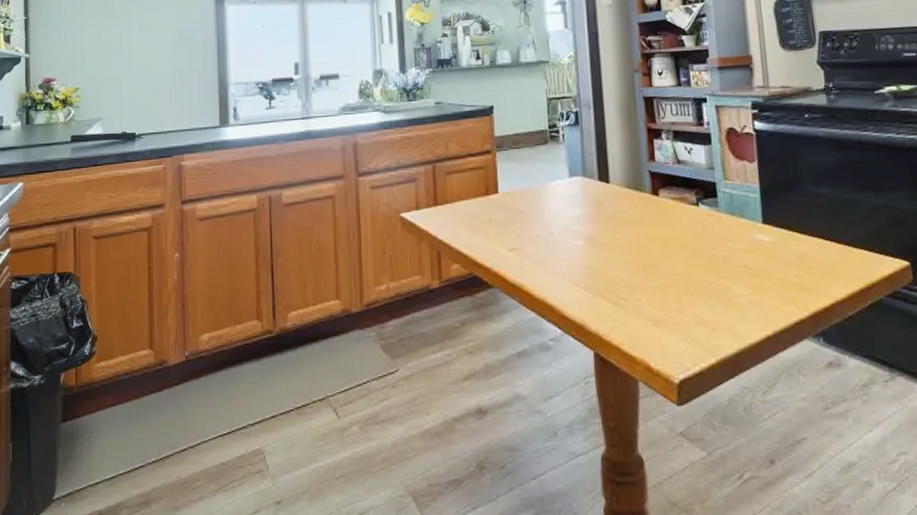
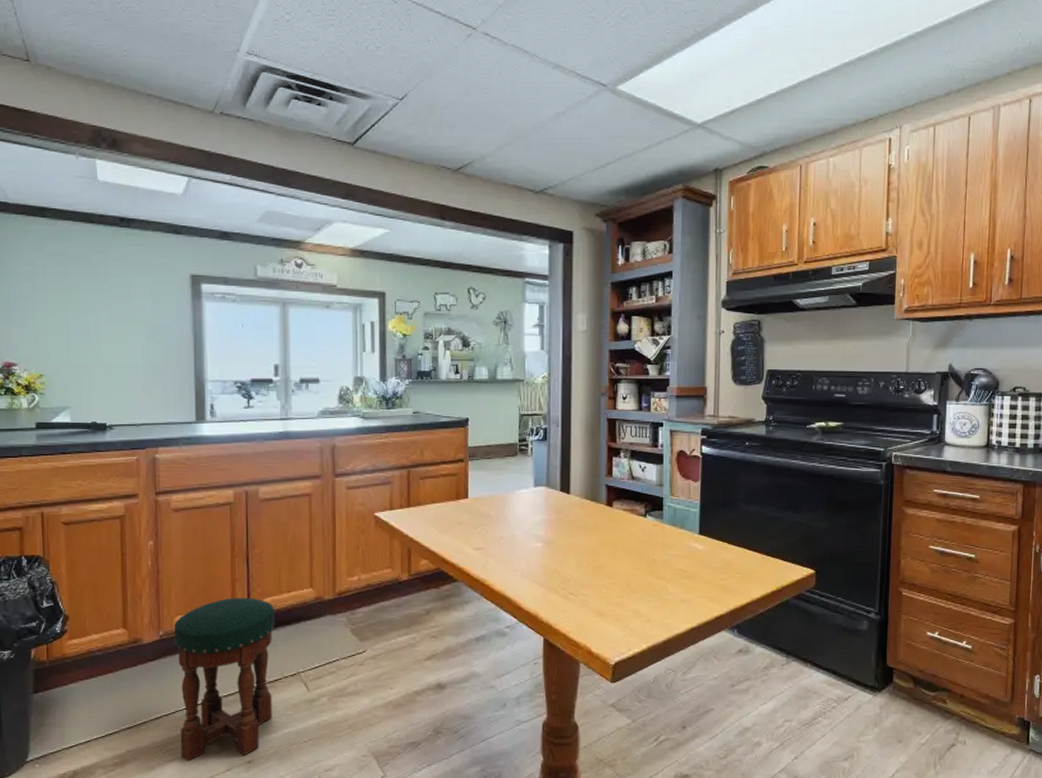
stool: none [199,312,302,501] -> present [173,597,276,761]

